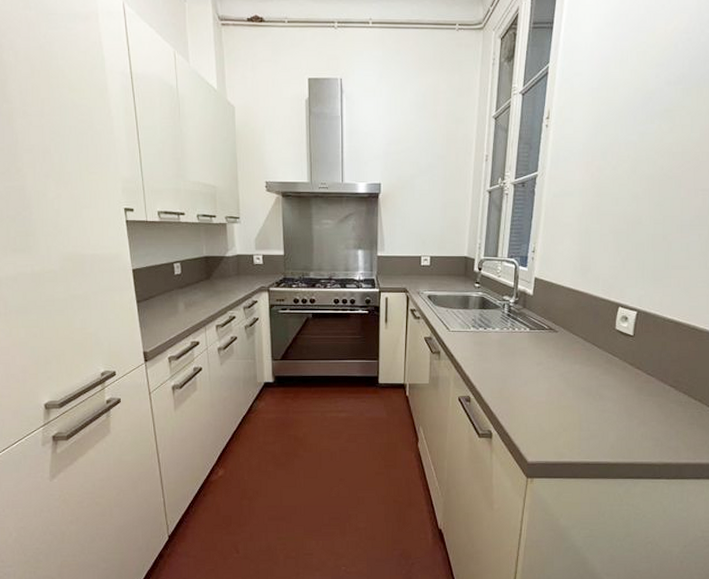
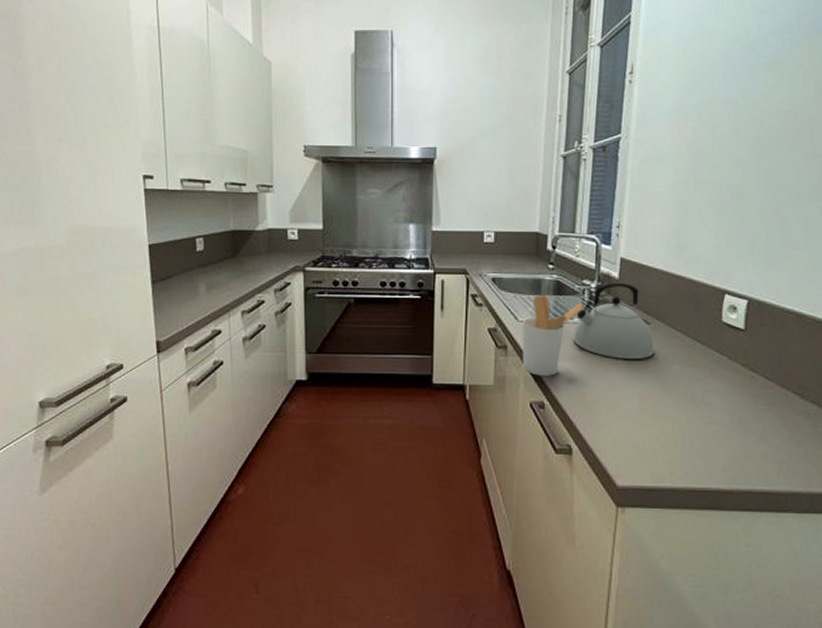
utensil holder: none [452,309,504,376] -> present [522,295,584,376]
kettle: none [495,299,560,361] -> present [574,283,654,359]

